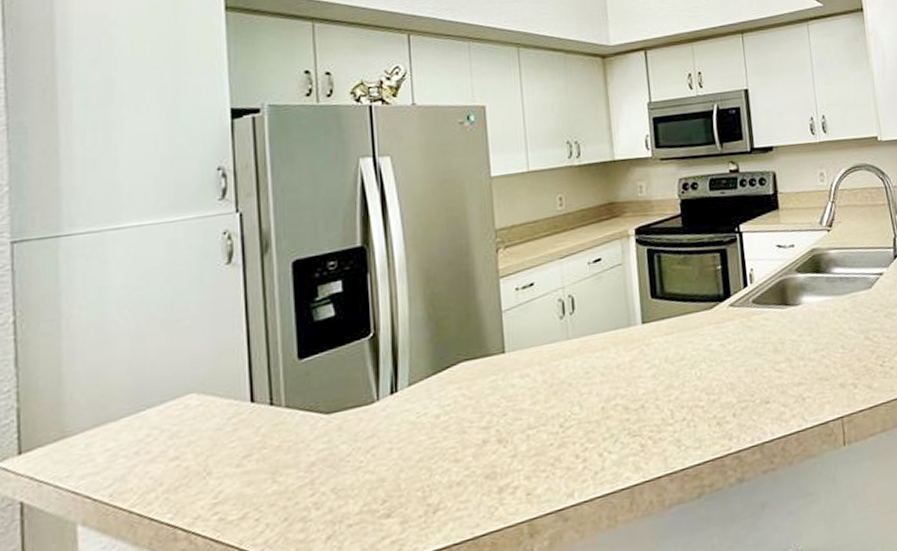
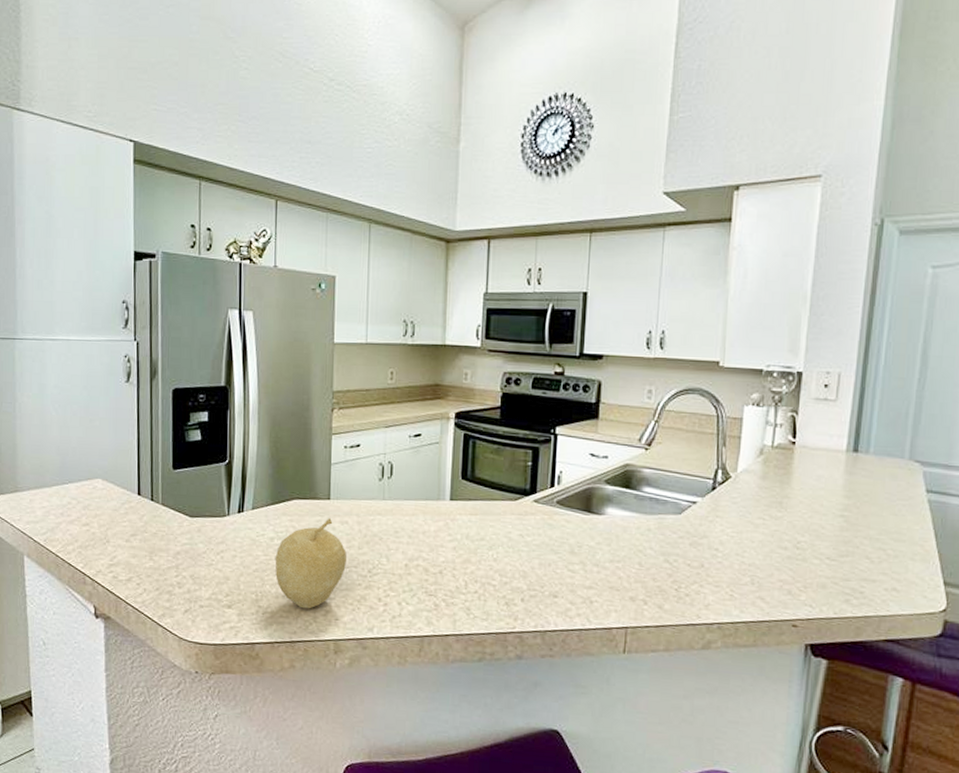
fruit: none [443,375,534,493] -> present [275,518,348,609]

